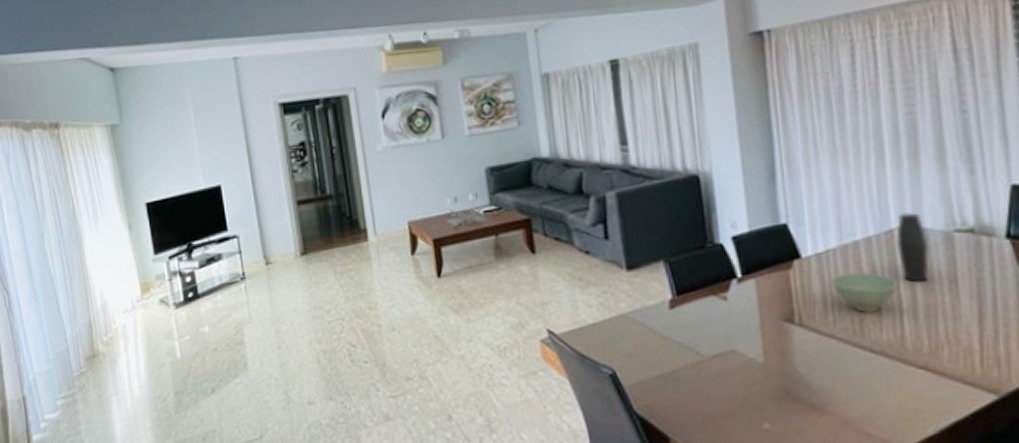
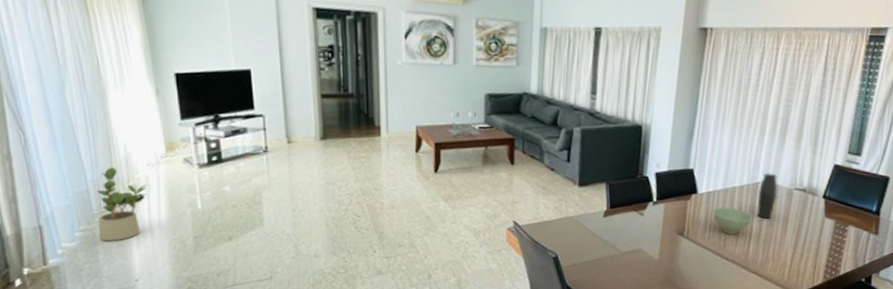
potted plant: none [76,319,125,408] -> present [97,167,147,242]

